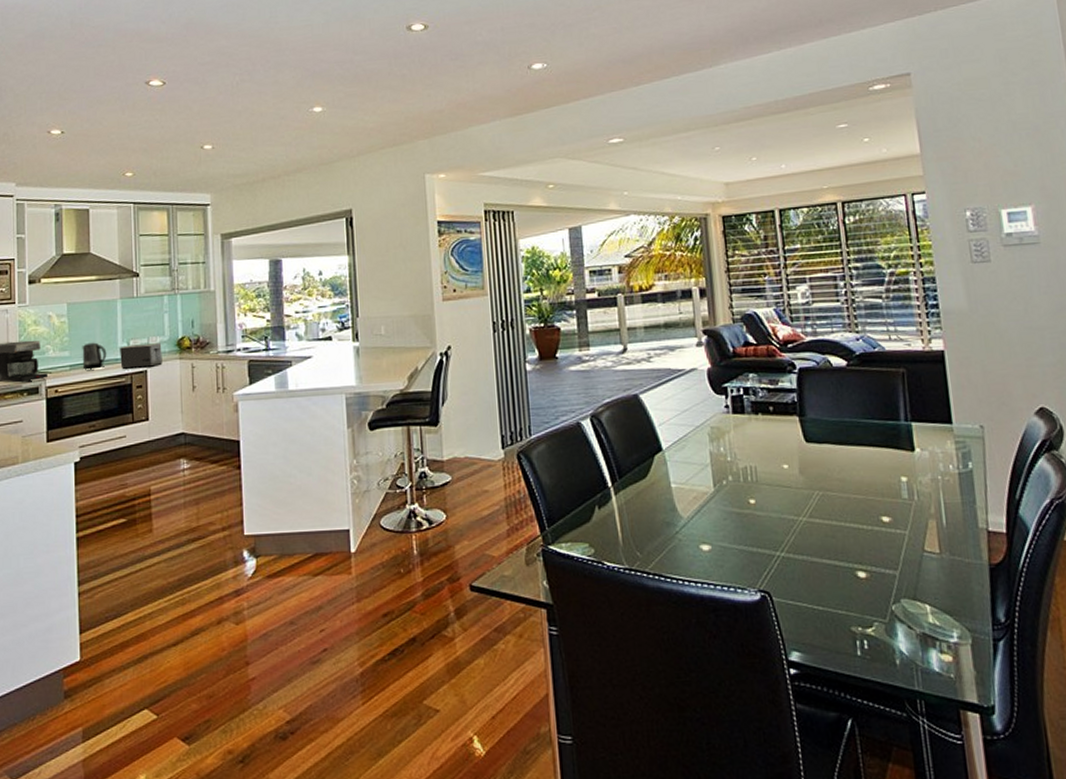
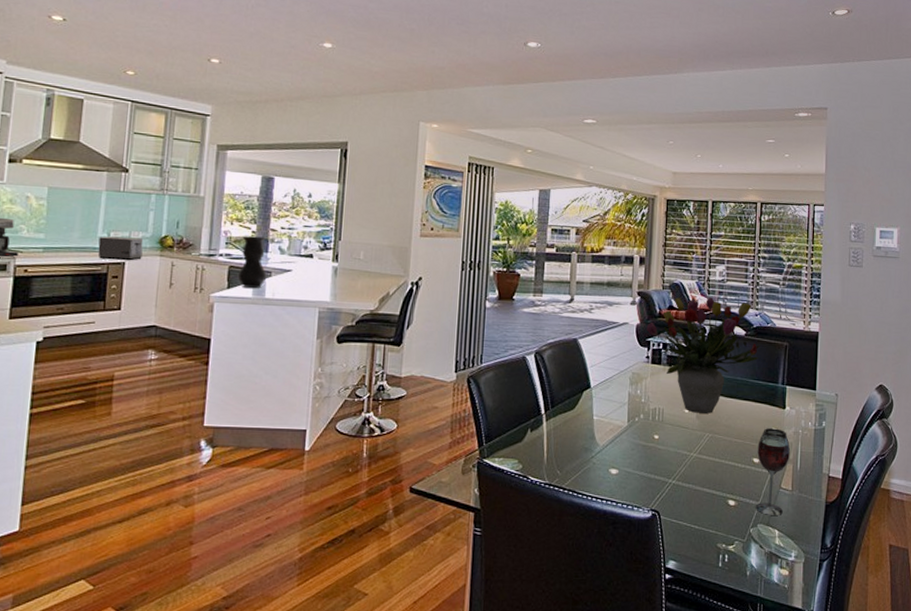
kettle: present [82,342,107,370] -> none [57,228,85,255]
vase: none [257,324,288,381] -> present [237,236,267,288]
flower arrangement: none [720,325,869,468] -> present [646,297,761,414]
wineglass: none [884,477,932,587] -> present [756,428,790,515]

